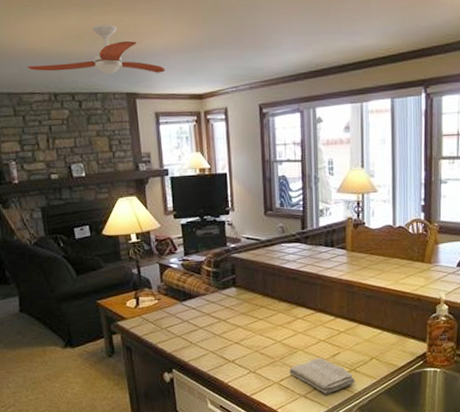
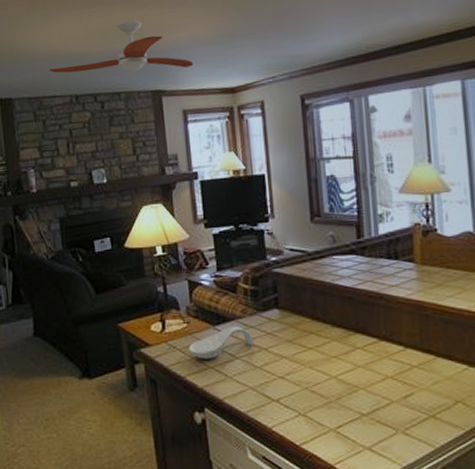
spoon rest: none [159,301,215,329] -> present [188,326,255,359]
washcloth: present [289,358,355,394] -> none [348,399,436,447]

